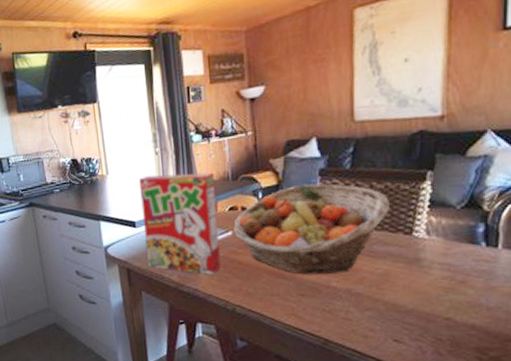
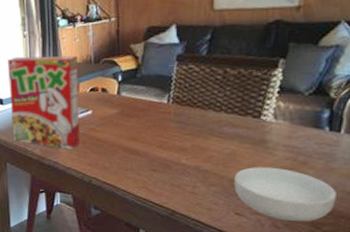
fruit basket: present [233,184,389,274] -> none [92,69,241,152]
cereal bowl: none [390,287,500,346] -> present [234,167,336,221]

